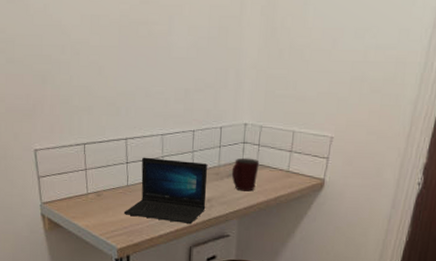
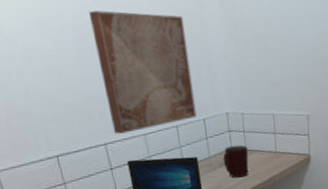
wall art: none [134,11,221,131] -> present [89,11,197,134]

